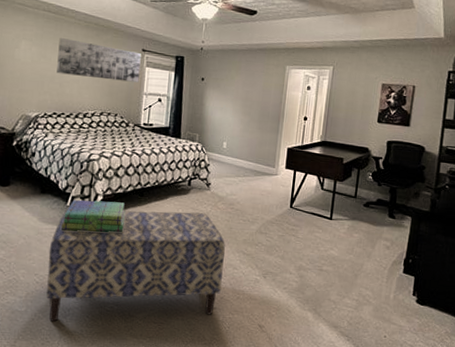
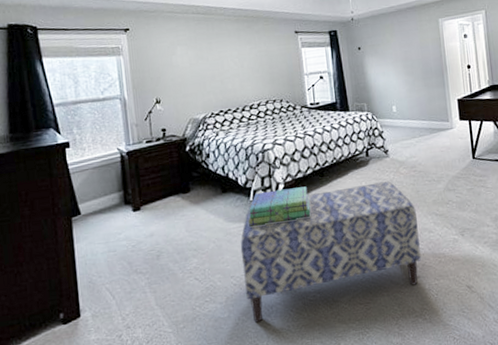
wall art: present [57,37,141,83] -> none [213,35,298,72]

